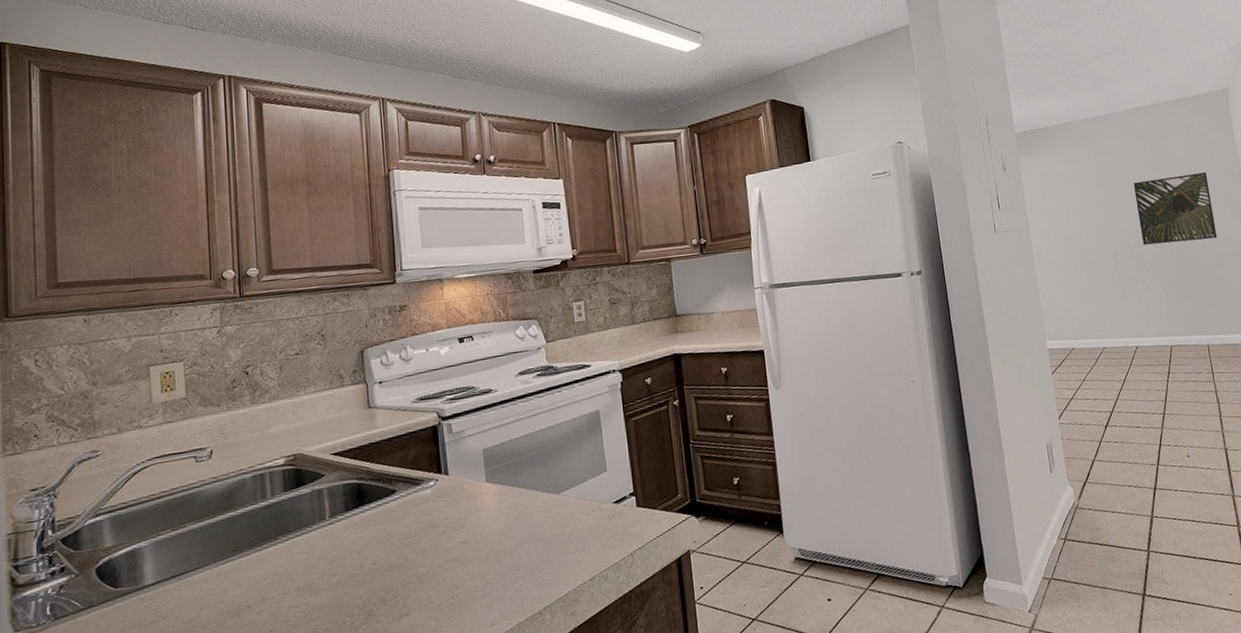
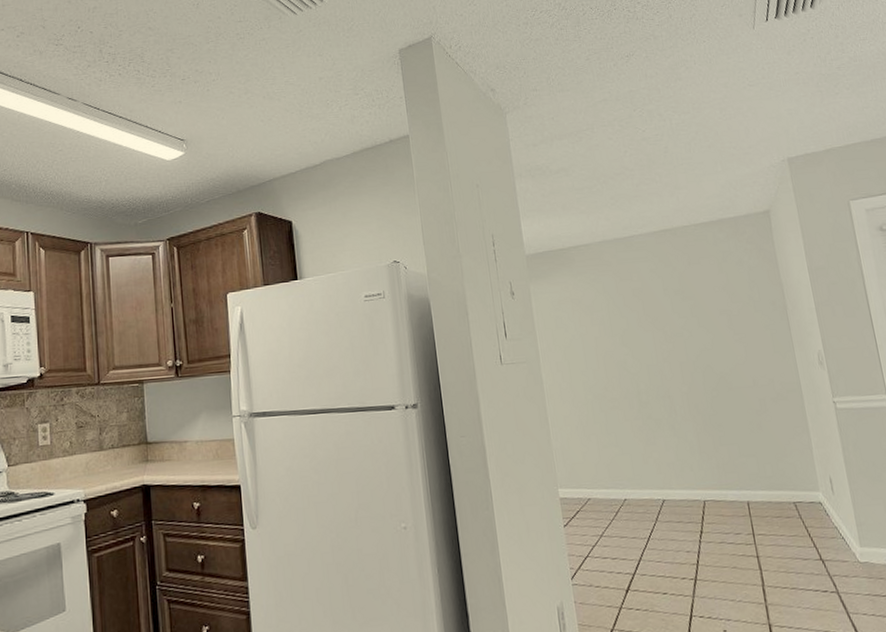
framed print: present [1133,172,1218,245] -> none [659,304,759,384]

